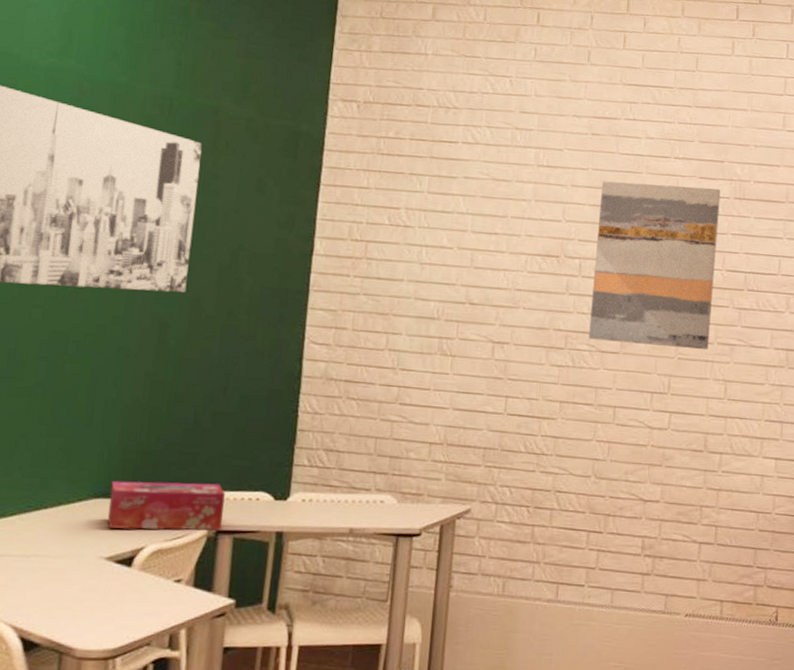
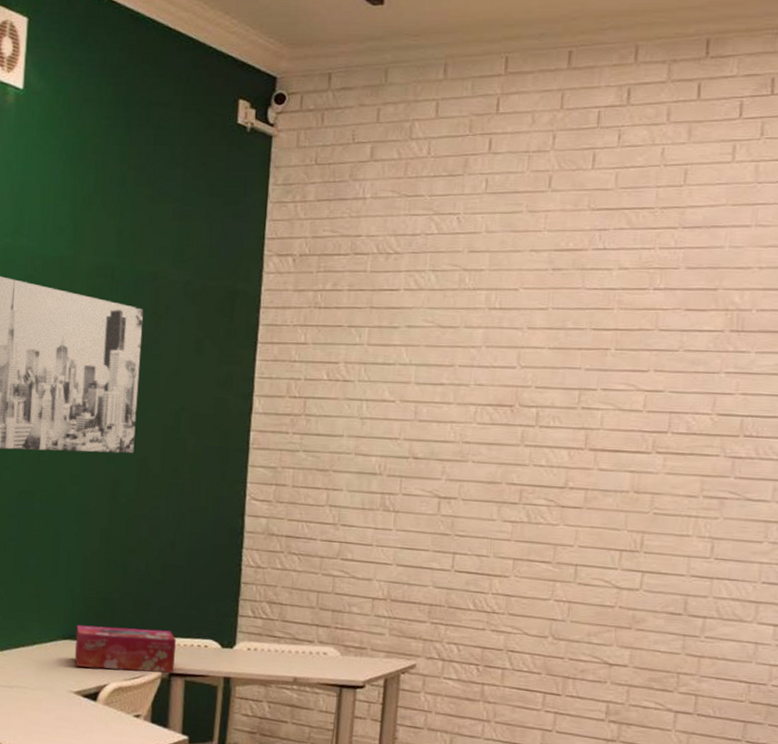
wall art: present [588,181,721,349] -> none [546,320,713,503]

